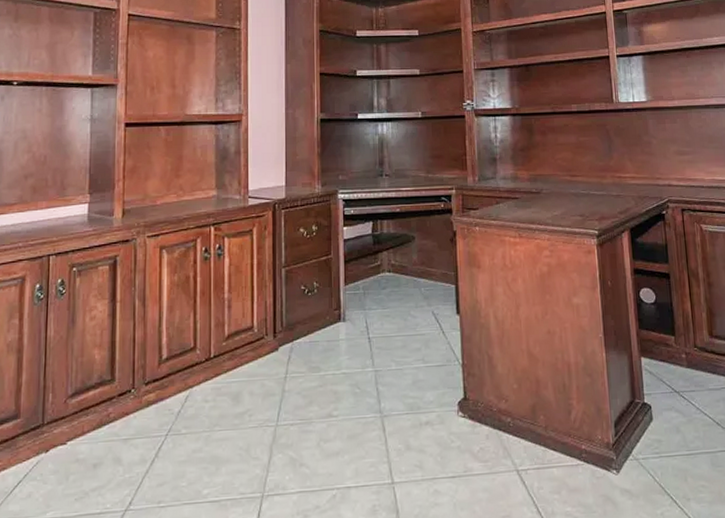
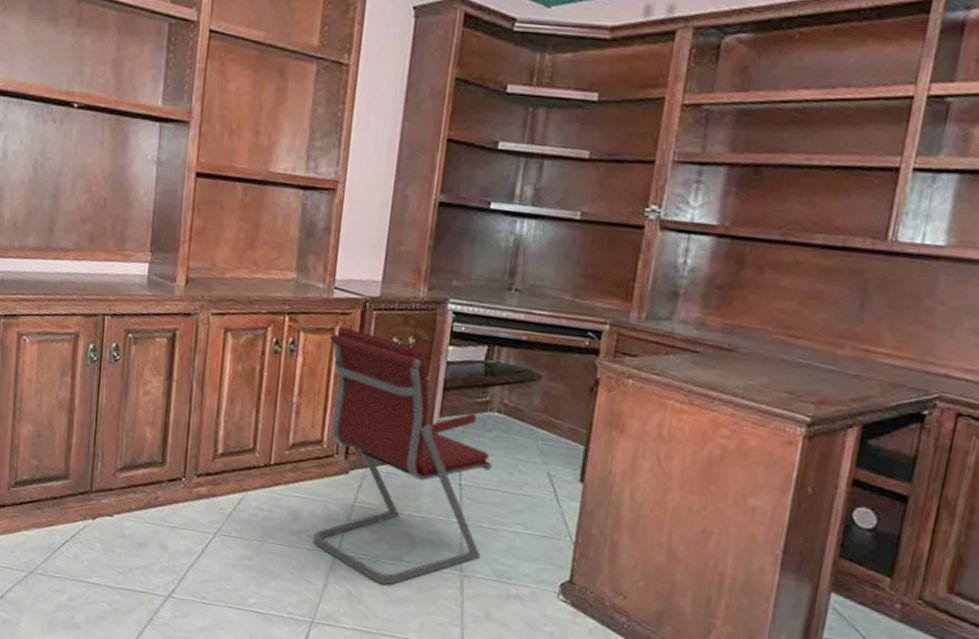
office chair: none [250,227,394,442] -> present [313,326,492,585]

